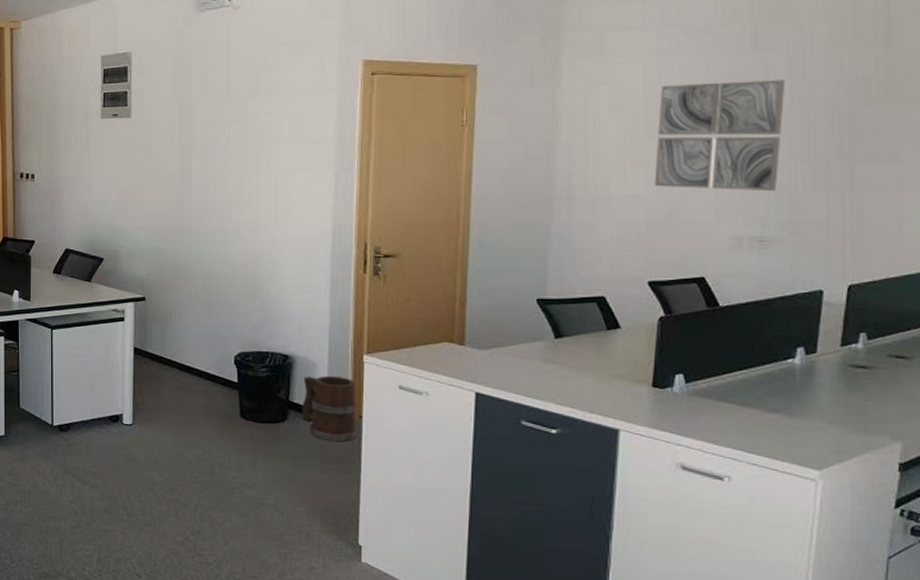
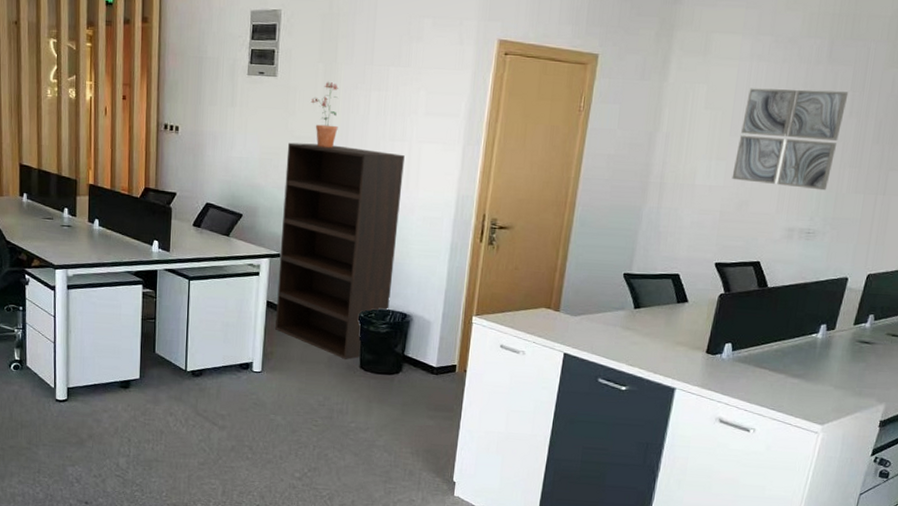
bookshelf: none [145,181,271,408] -> present [275,142,405,360]
potted plant: none [167,117,198,184] -> present [310,81,338,147]
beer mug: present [302,375,357,442] -> none [414,333,463,392]

